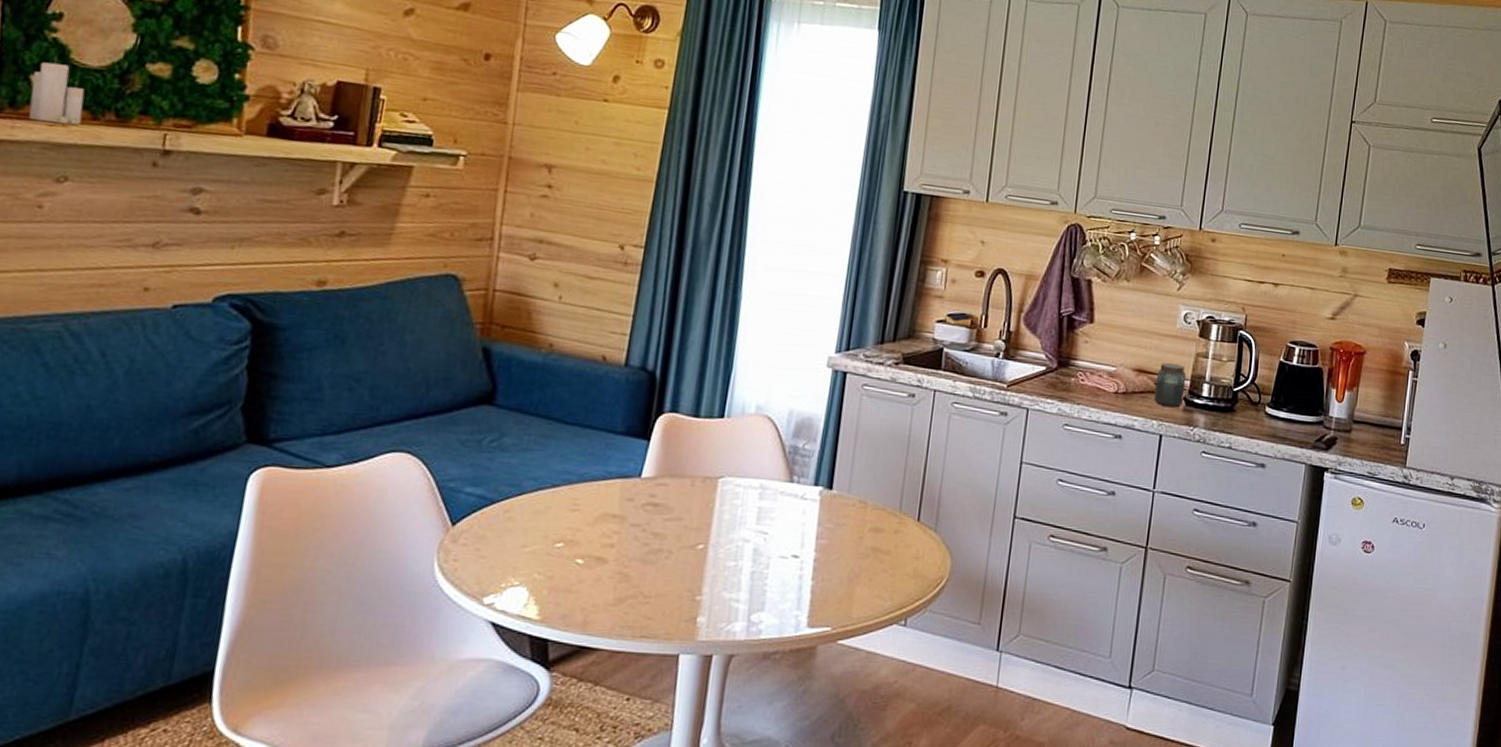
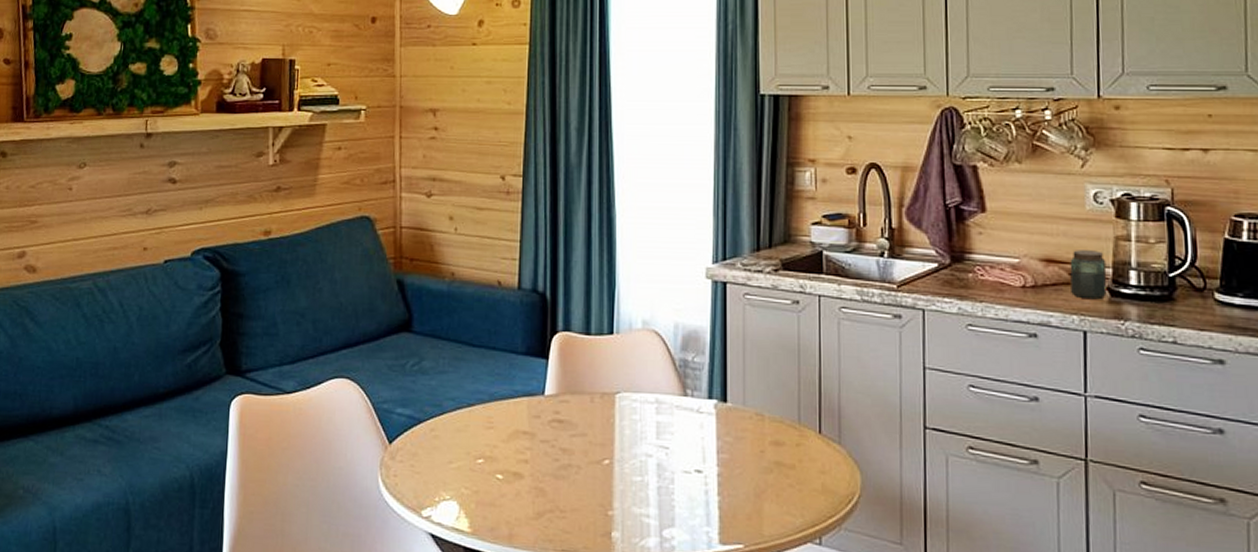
candle: present [29,57,85,125] -> none [57,69,91,122]

